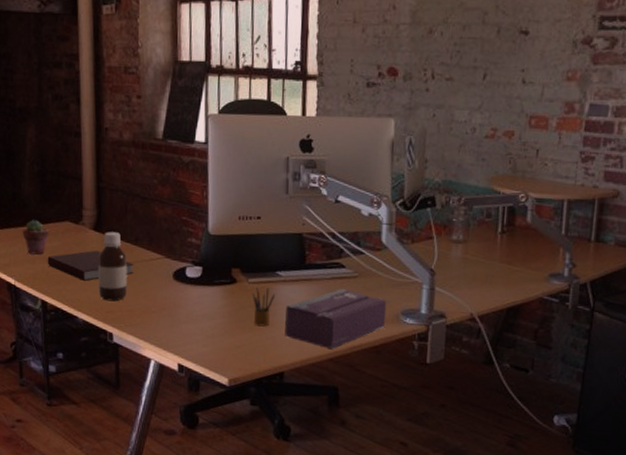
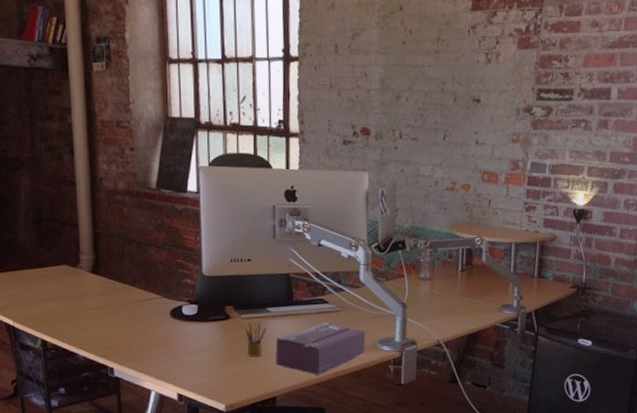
potted succulent: present [22,220,49,255] -> none [19,264,47,297]
notebook: present [47,250,134,281] -> none [46,291,132,320]
bottle: present [98,231,127,302] -> none [97,274,126,339]

